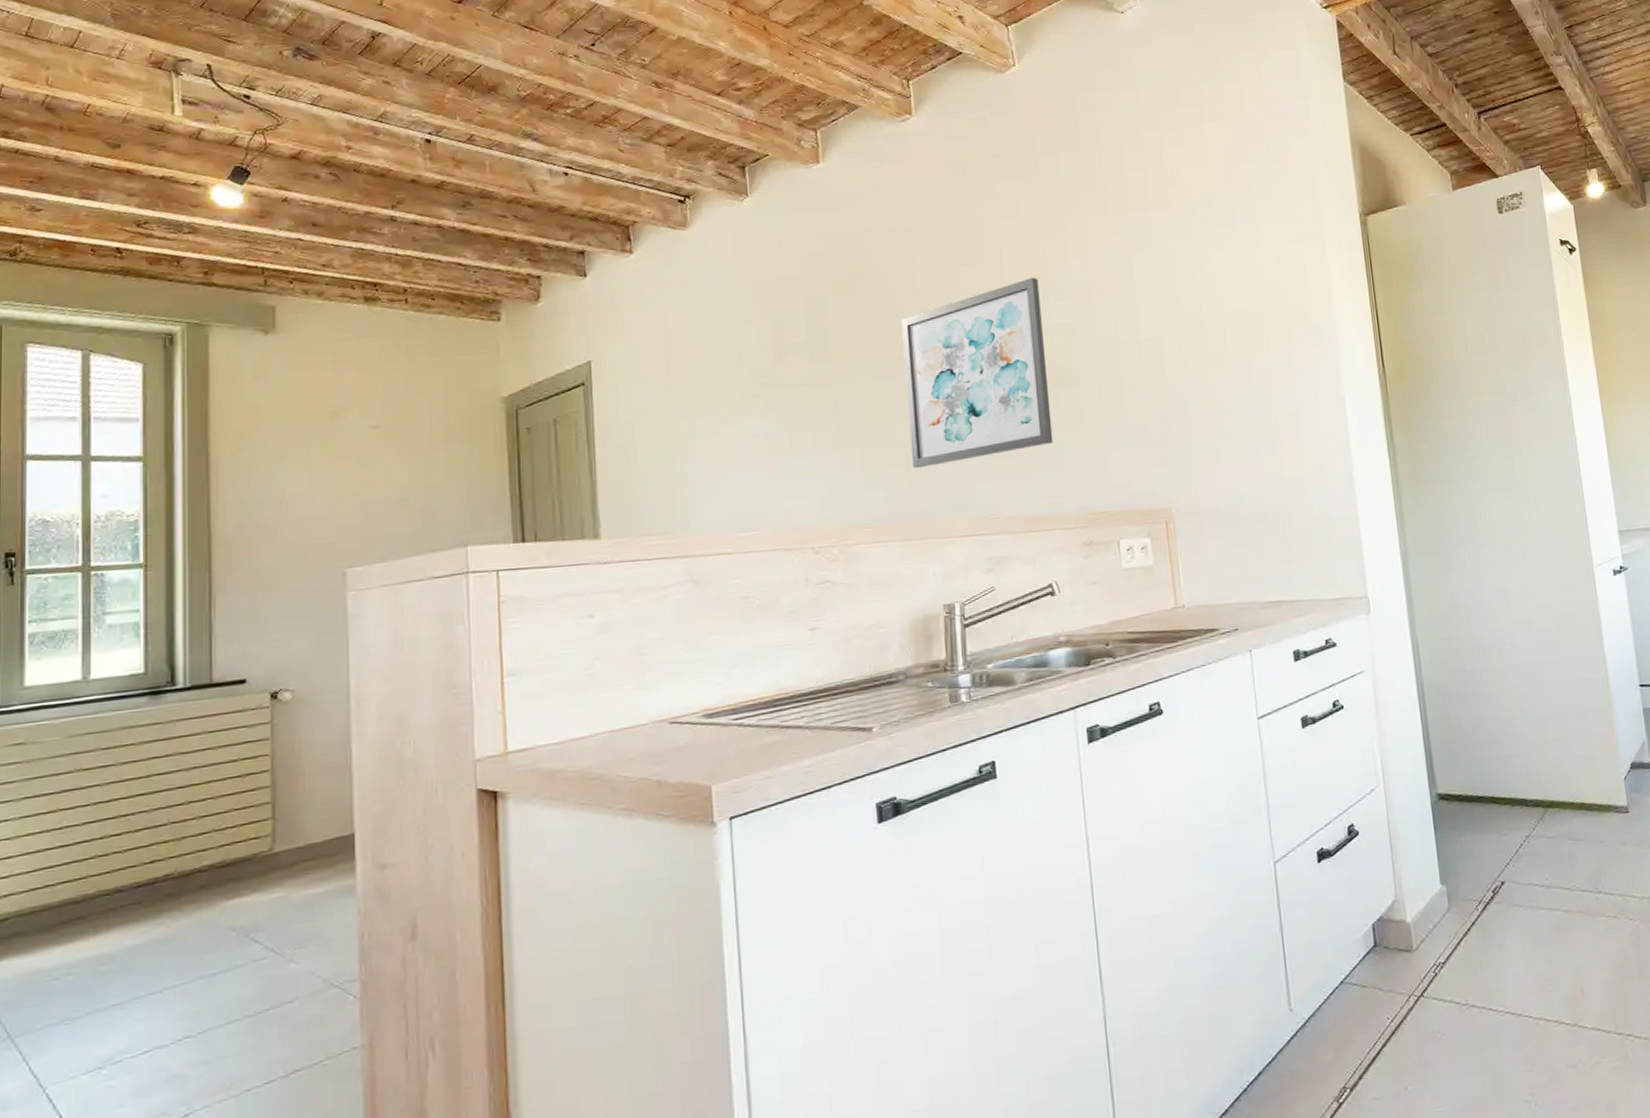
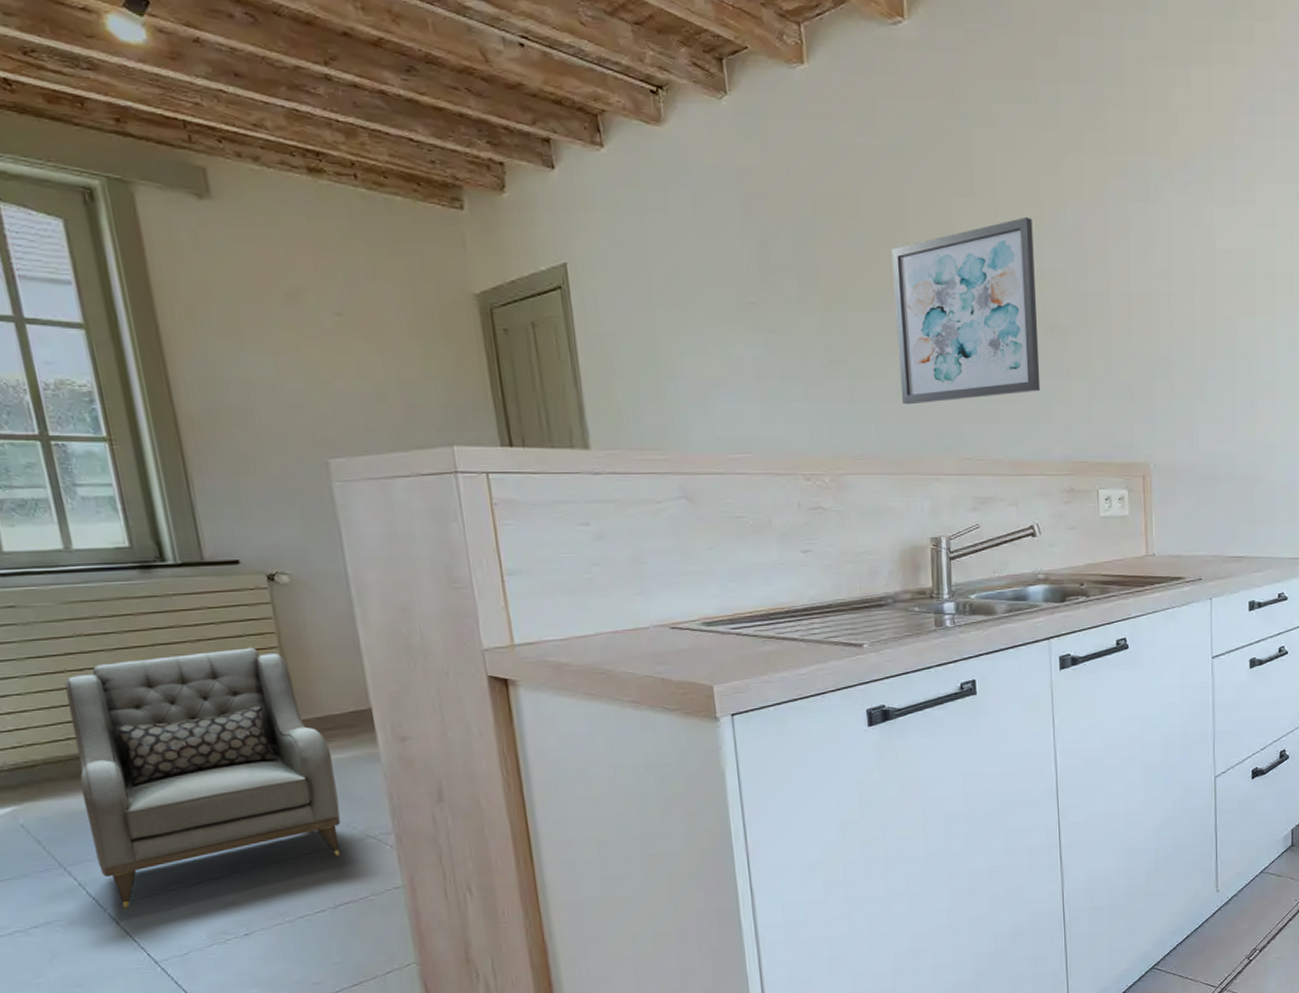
armchair: none [47,772,307,1088] -> present [64,647,341,909]

